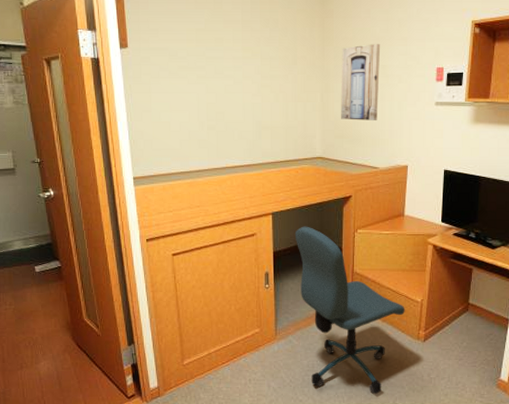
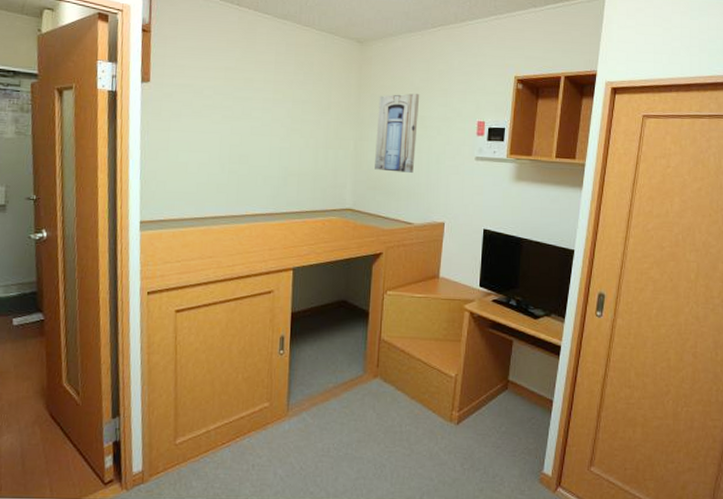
office chair: present [294,226,405,394] -> none [316,284,437,487]

